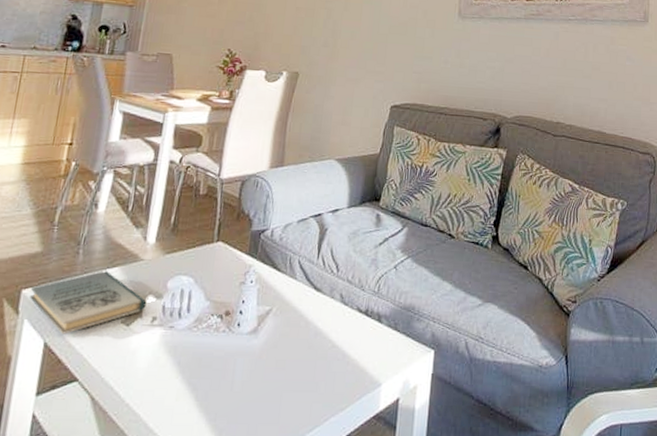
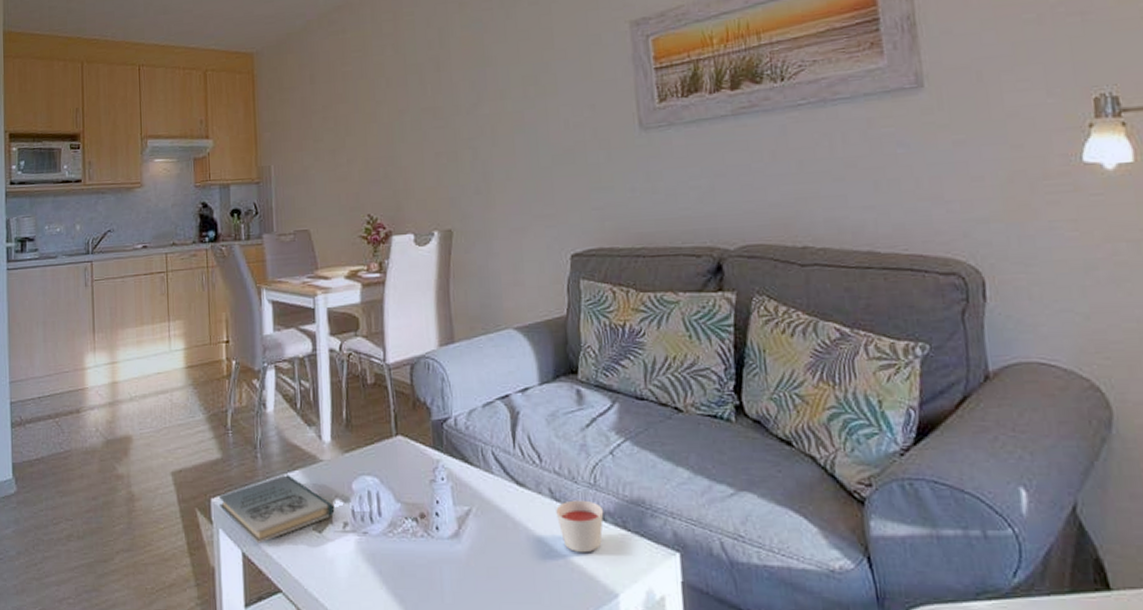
candle: none [343,304,382,349] -> present [556,500,604,553]

